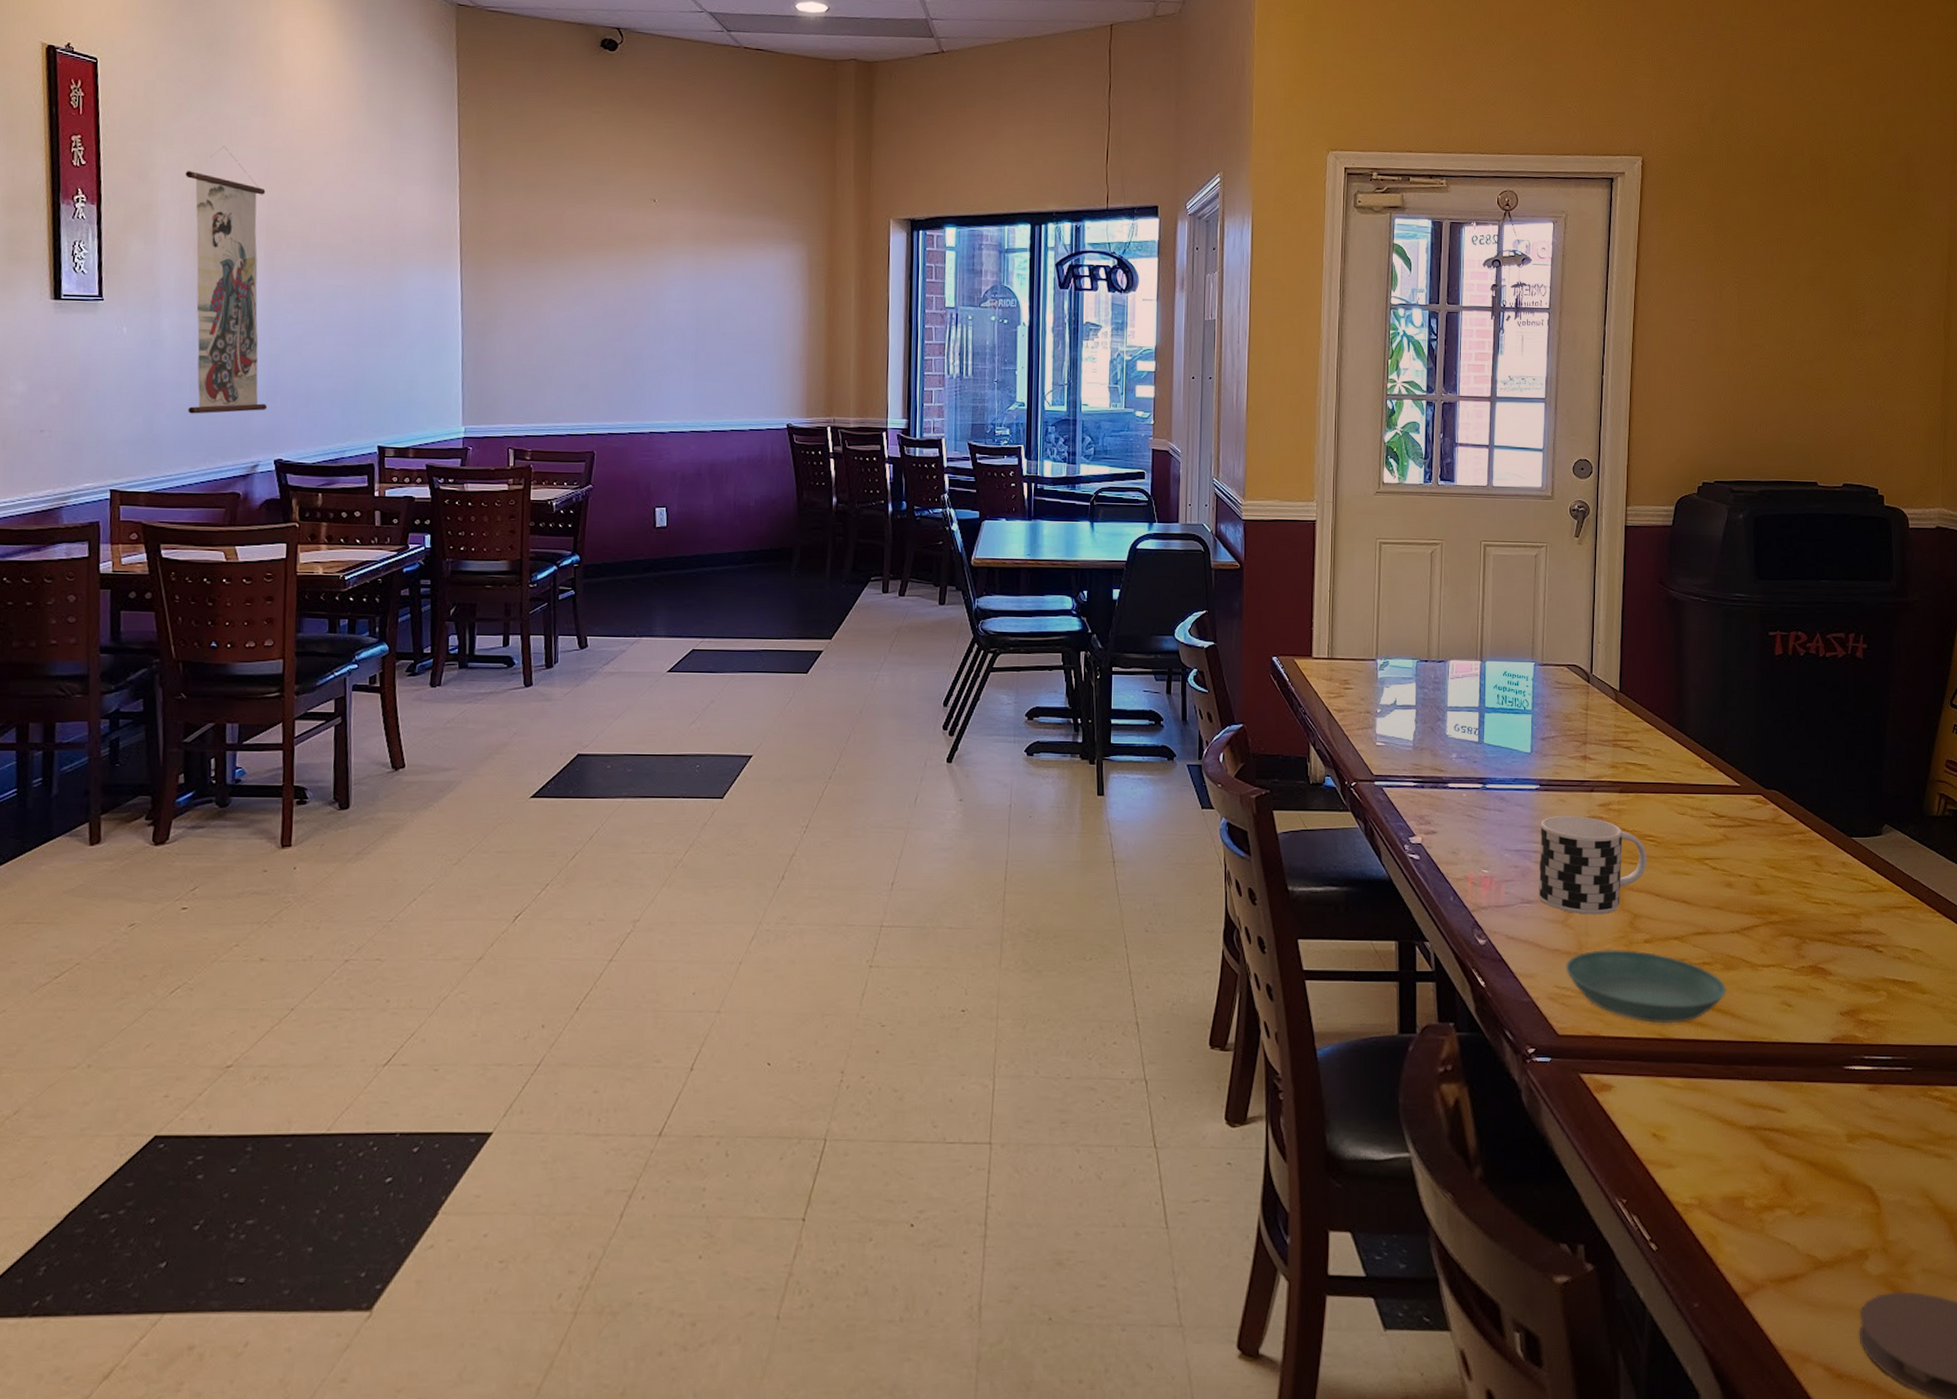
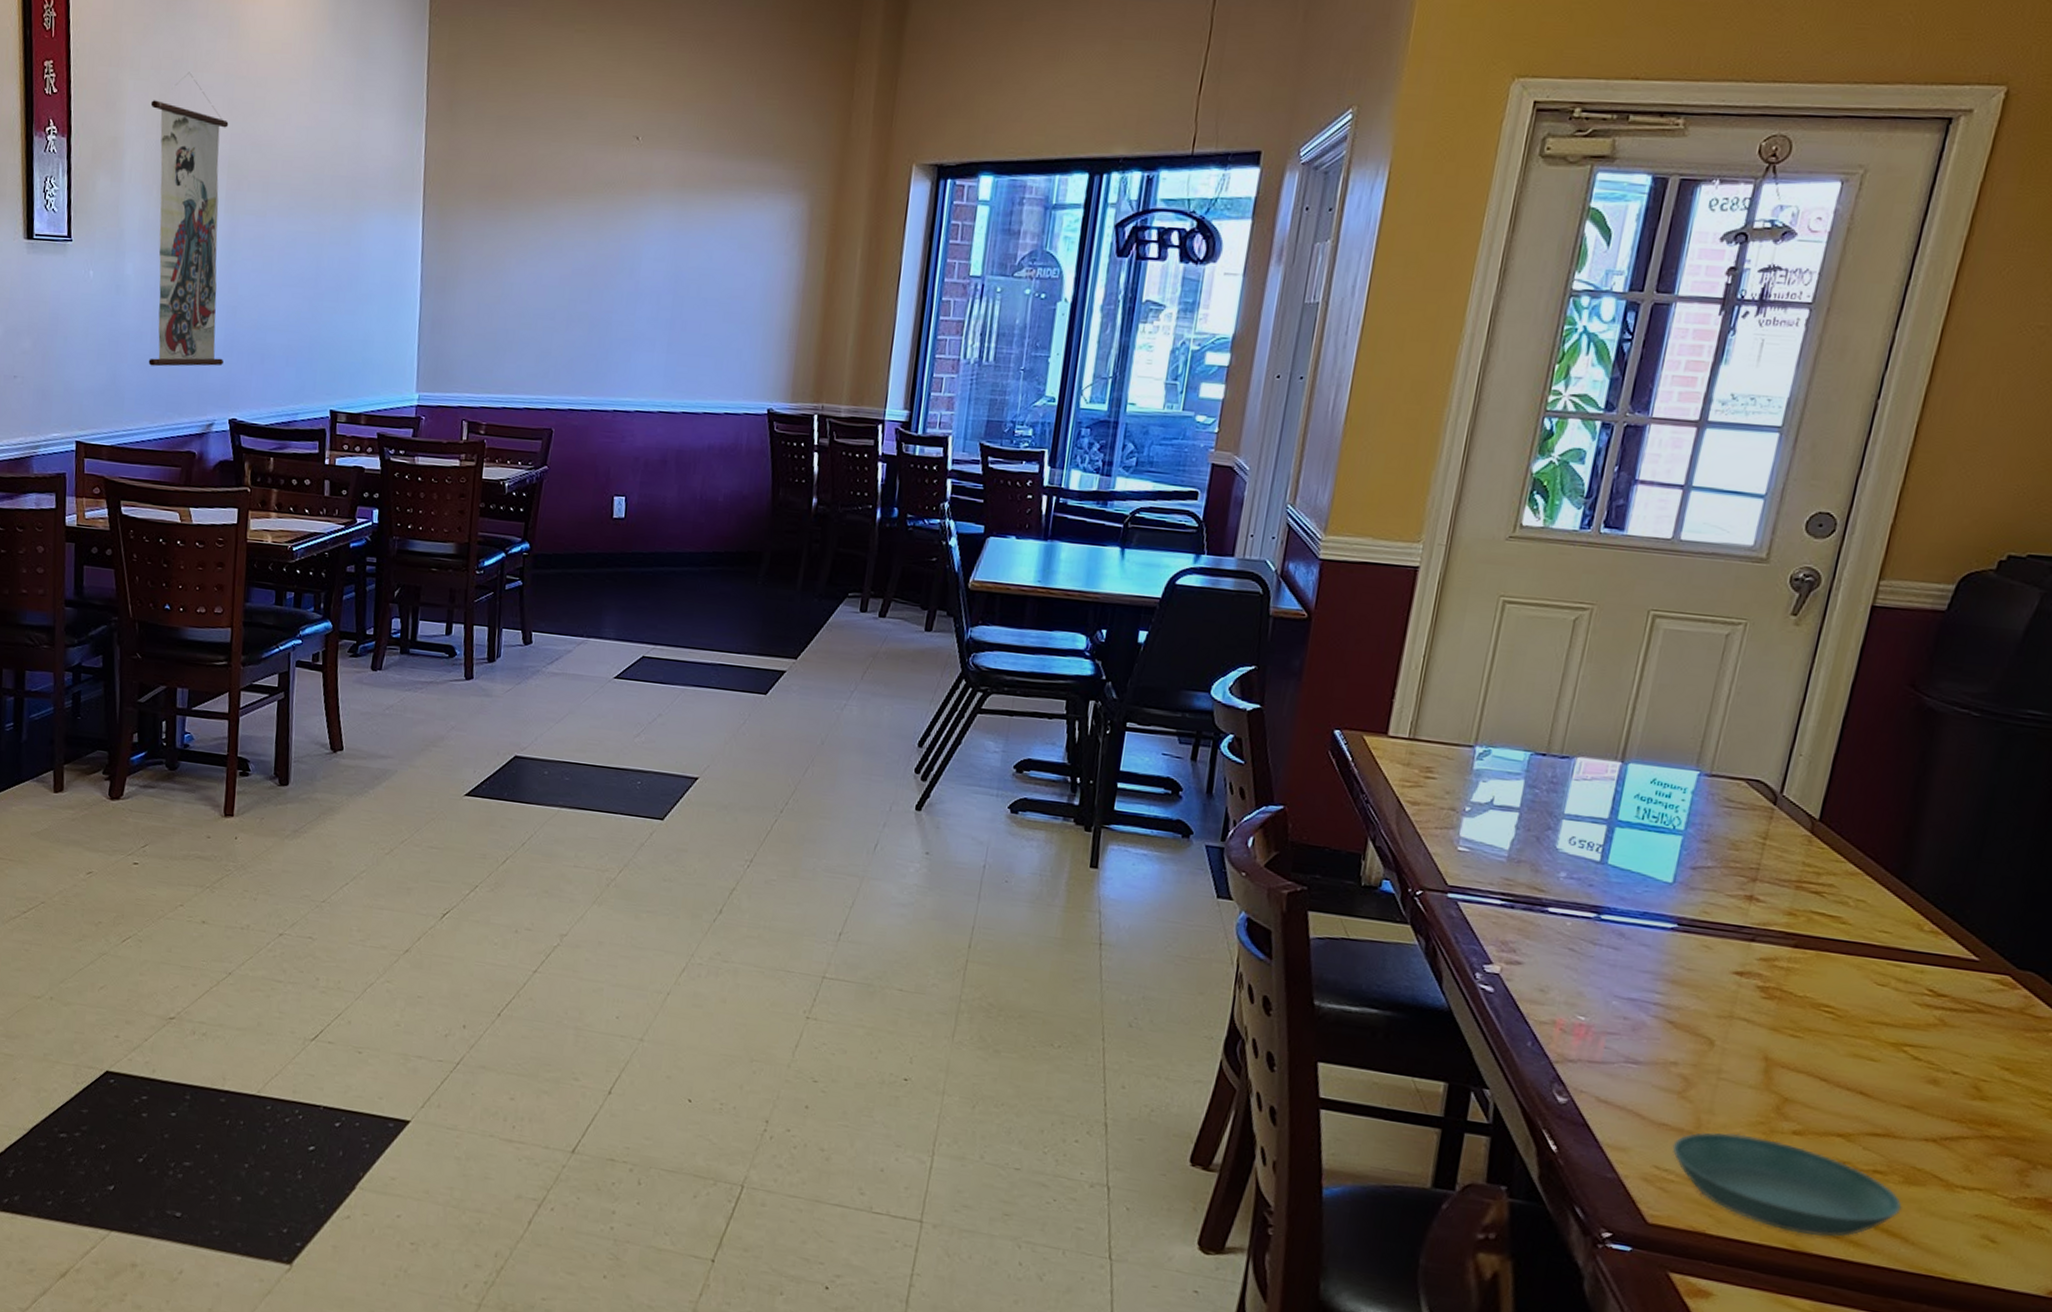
cup: present [1538,816,1647,915] -> none [1650,964,1818,1092]

